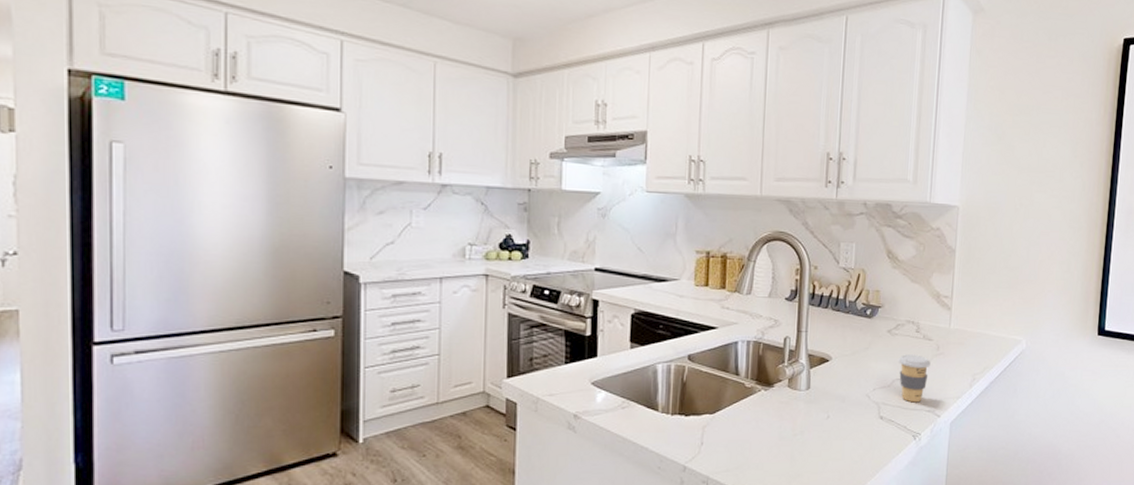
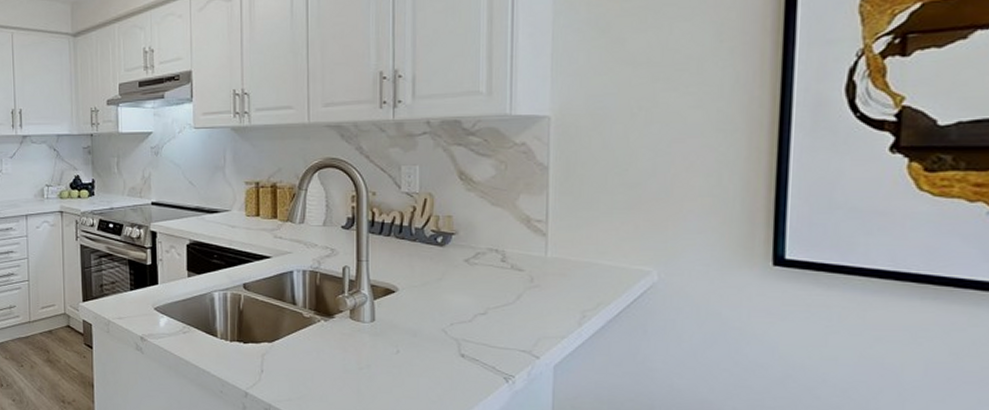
coffee cup: present [898,354,931,403] -> none [479,286,523,341]

